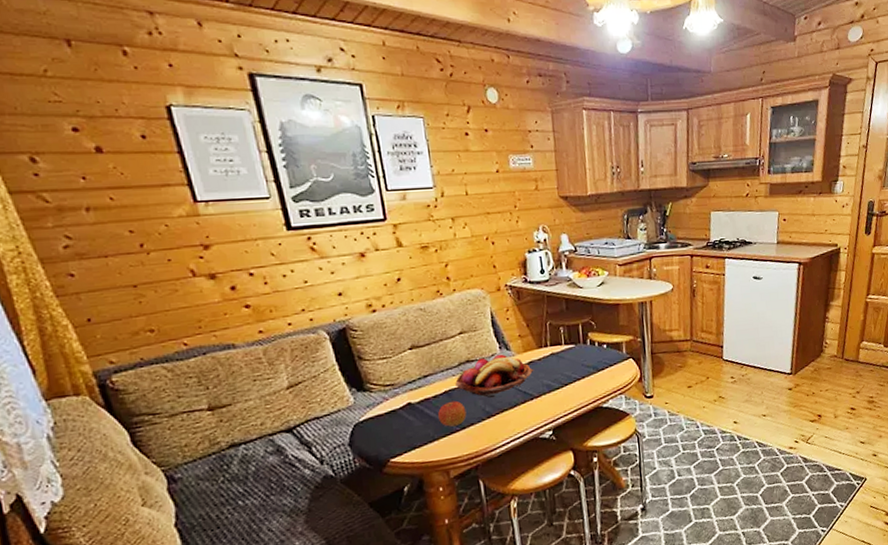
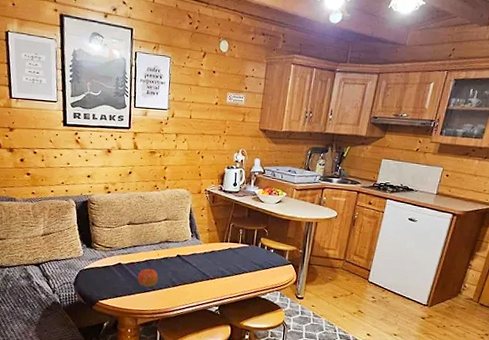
fruit basket: present [455,354,534,399] -> none [154,241,214,273]

